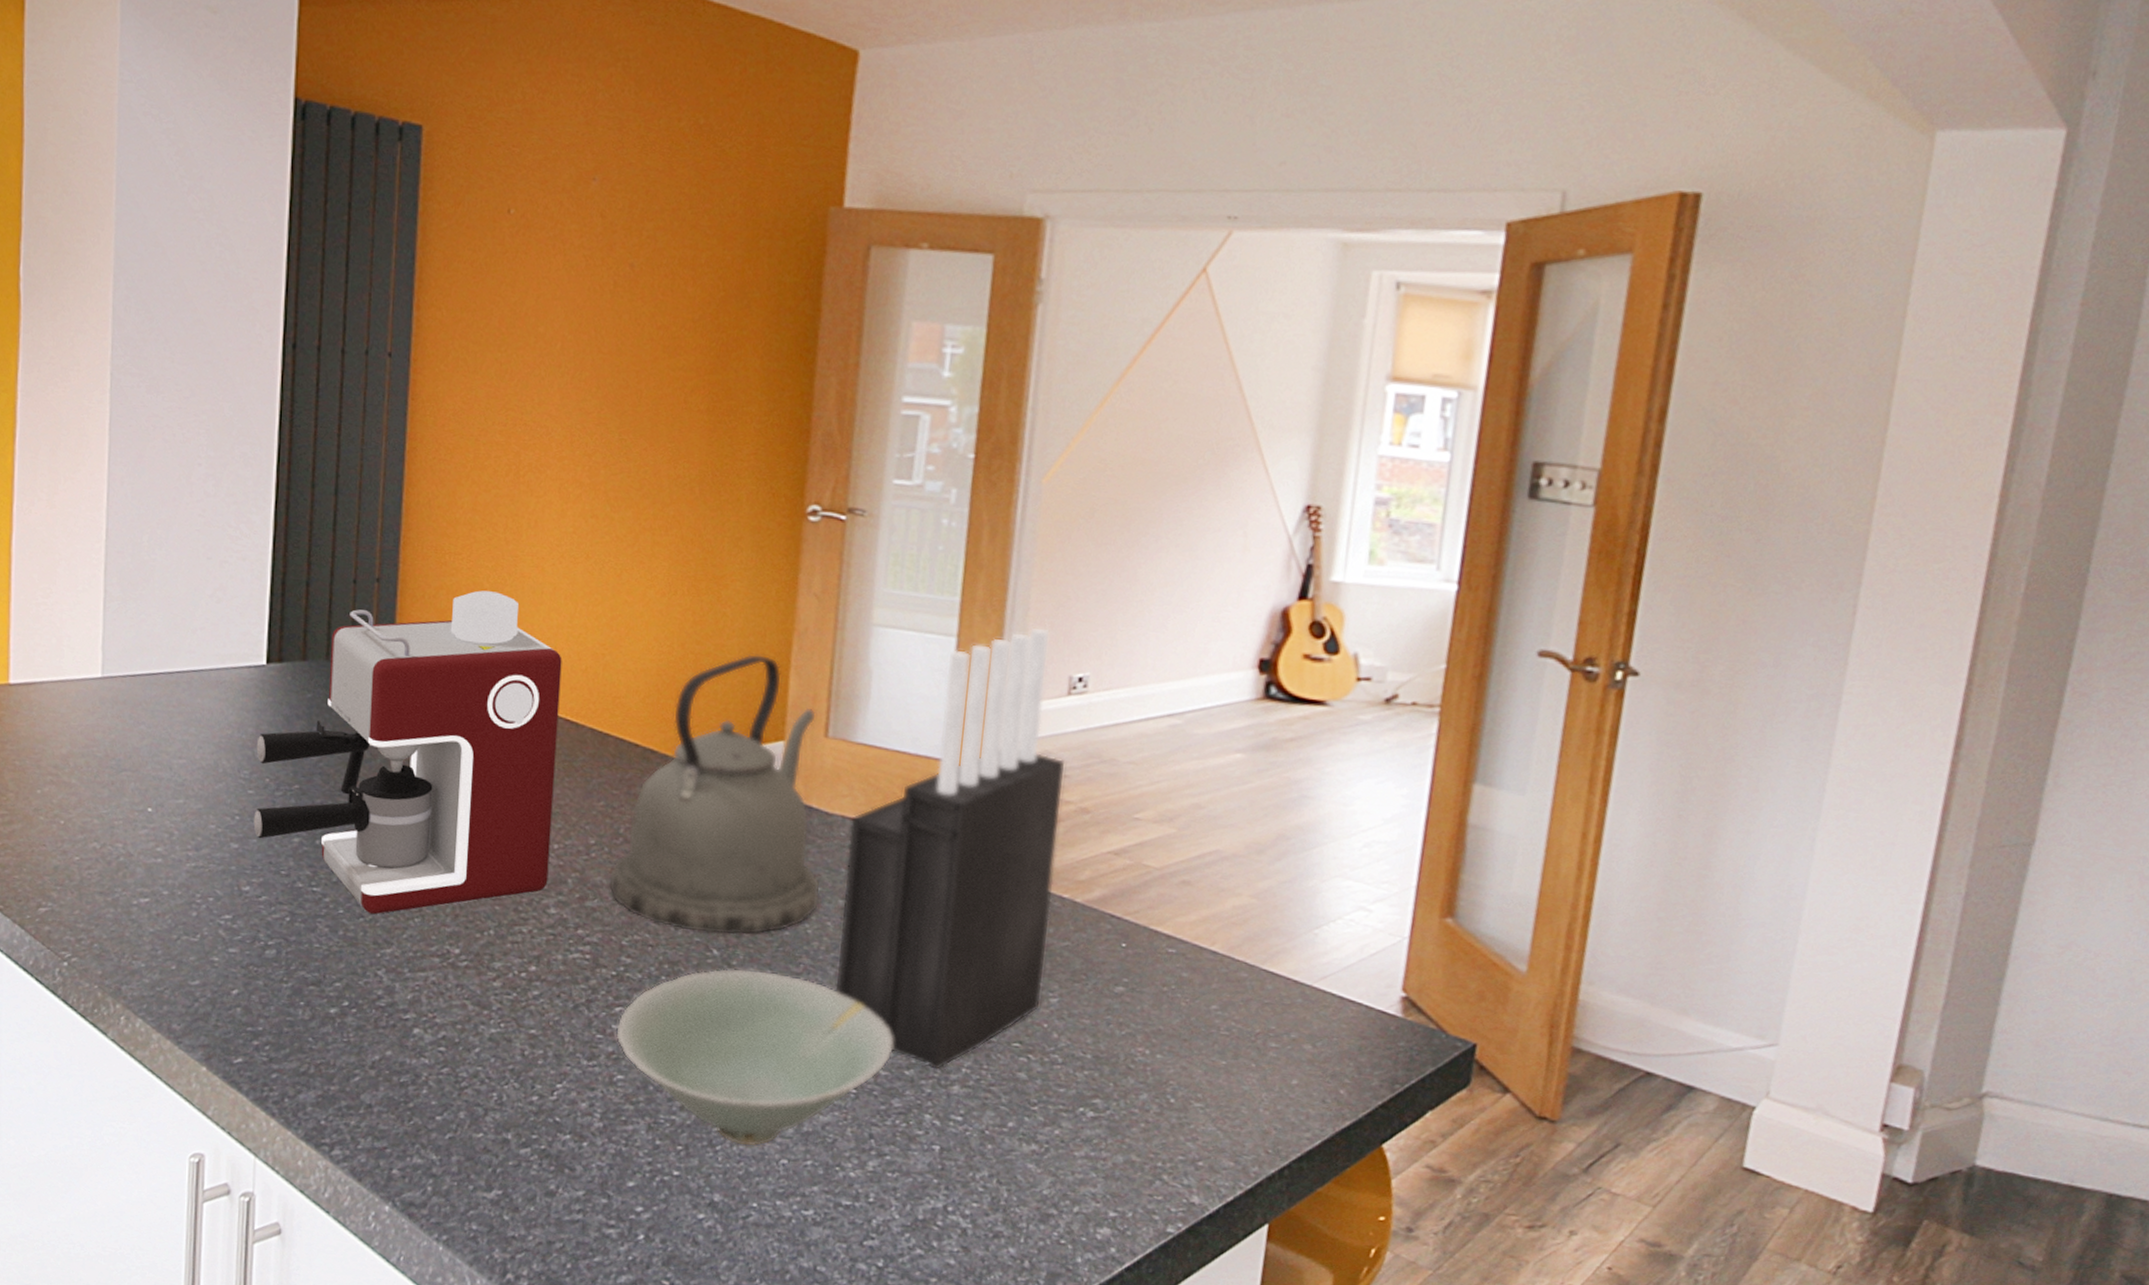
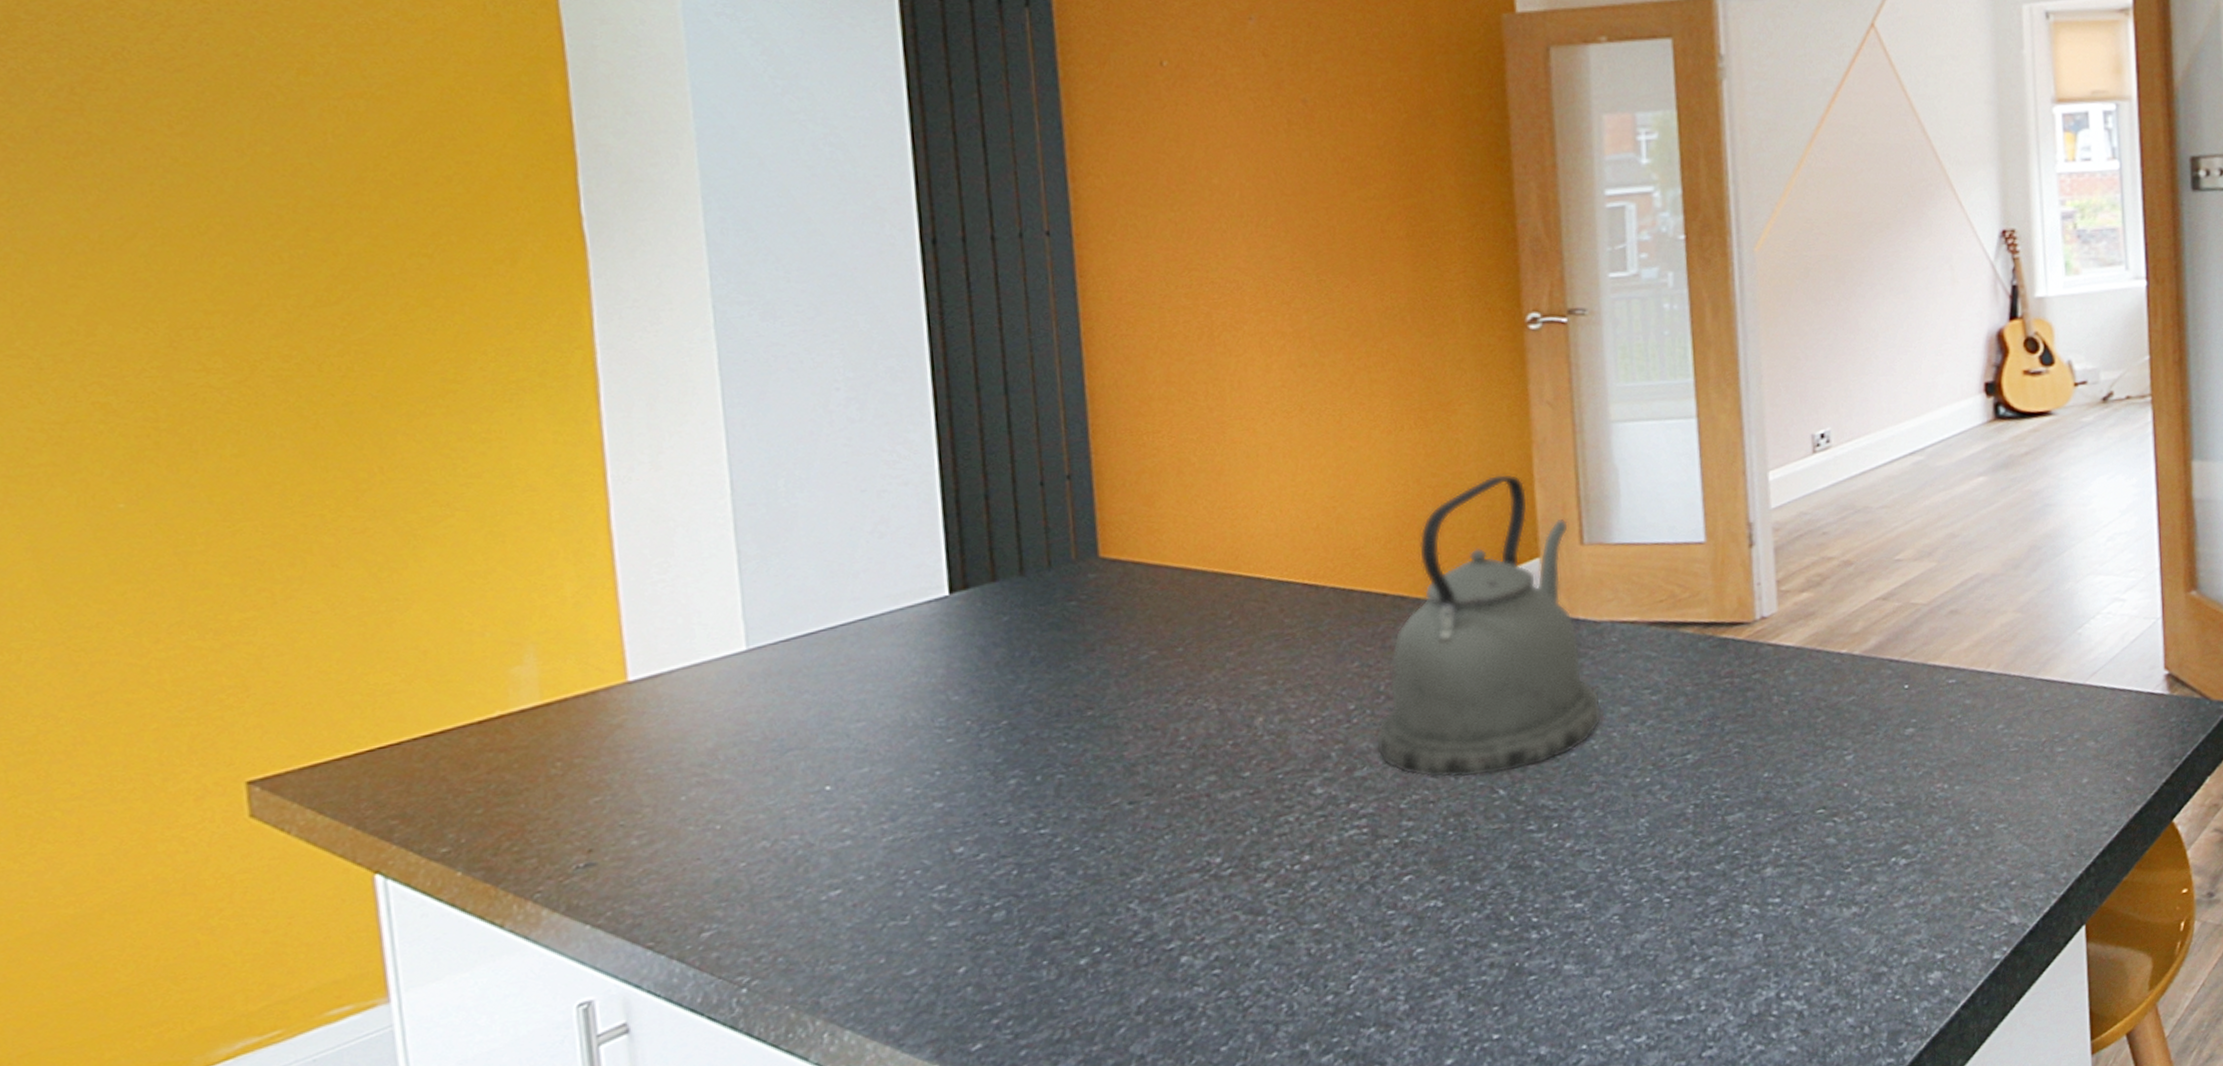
coffee maker: present [253,590,562,915] -> none [949,464,1309,844]
bowl: present [616,968,894,1147] -> none [1408,796,1700,989]
knife block: present [834,626,1066,1069] -> none [1619,391,1838,856]

